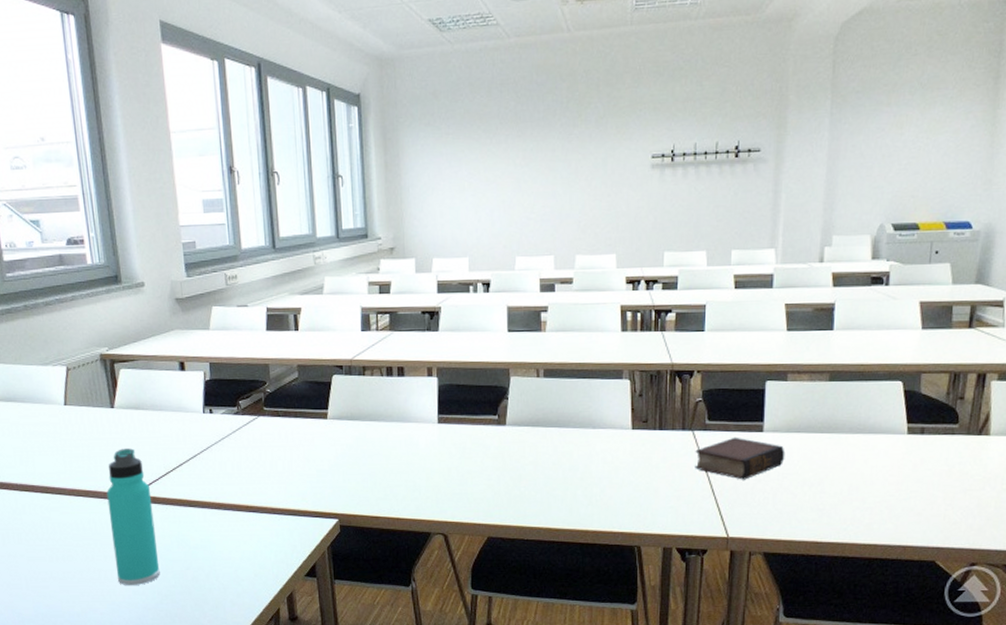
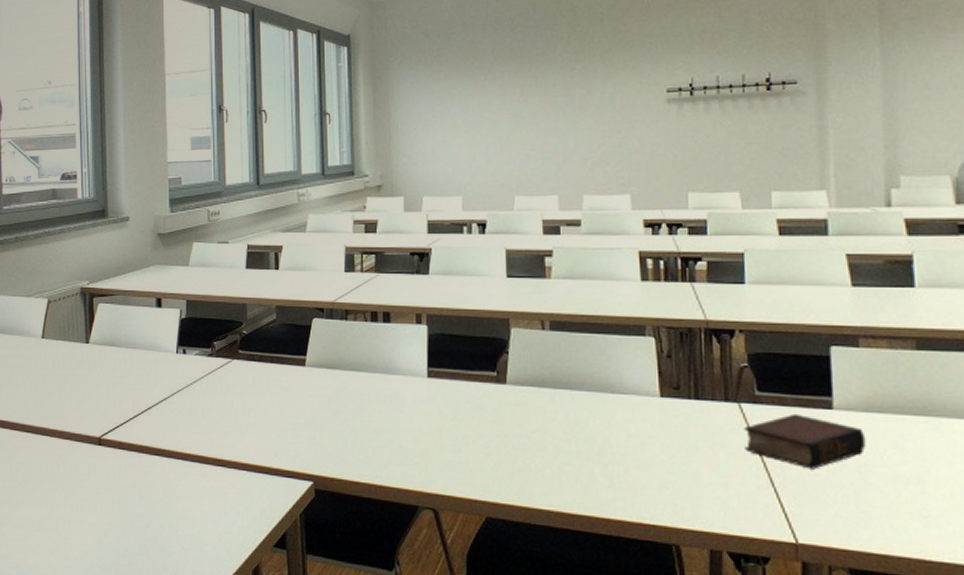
thermos bottle: present [106,448,160,586] -> none [73,387,119,541]

